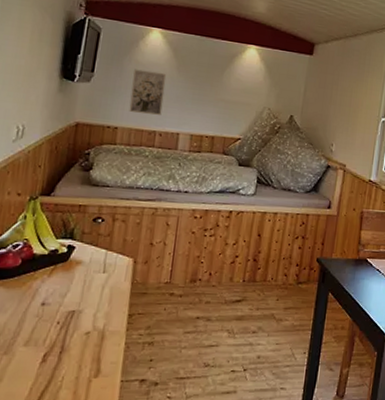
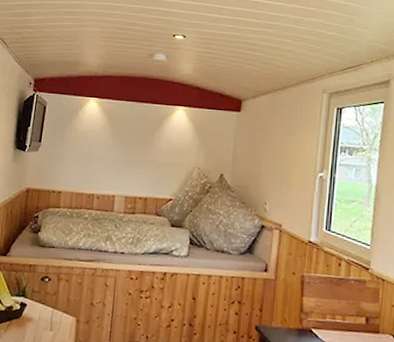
wall art: present [129,69,167,116] -> none [70,137,103,180]

